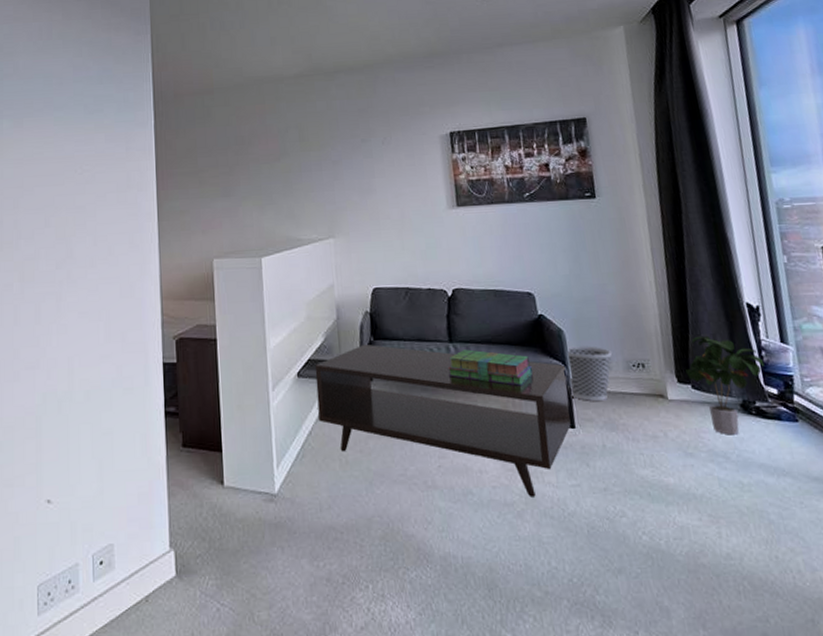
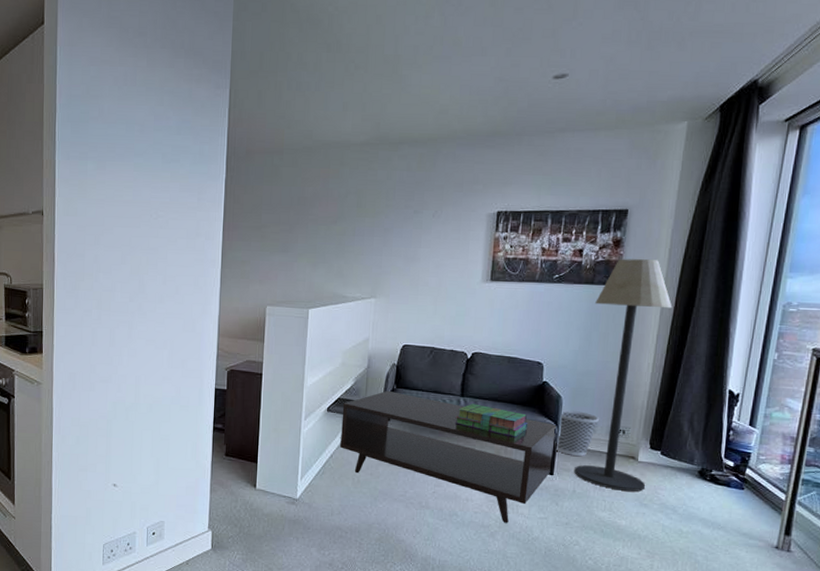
floor lamp: none [575,167,685,439] -> present [574,259,673,492]
potted plant: present [685,336,765,435] -> none [659,413,729,494]

